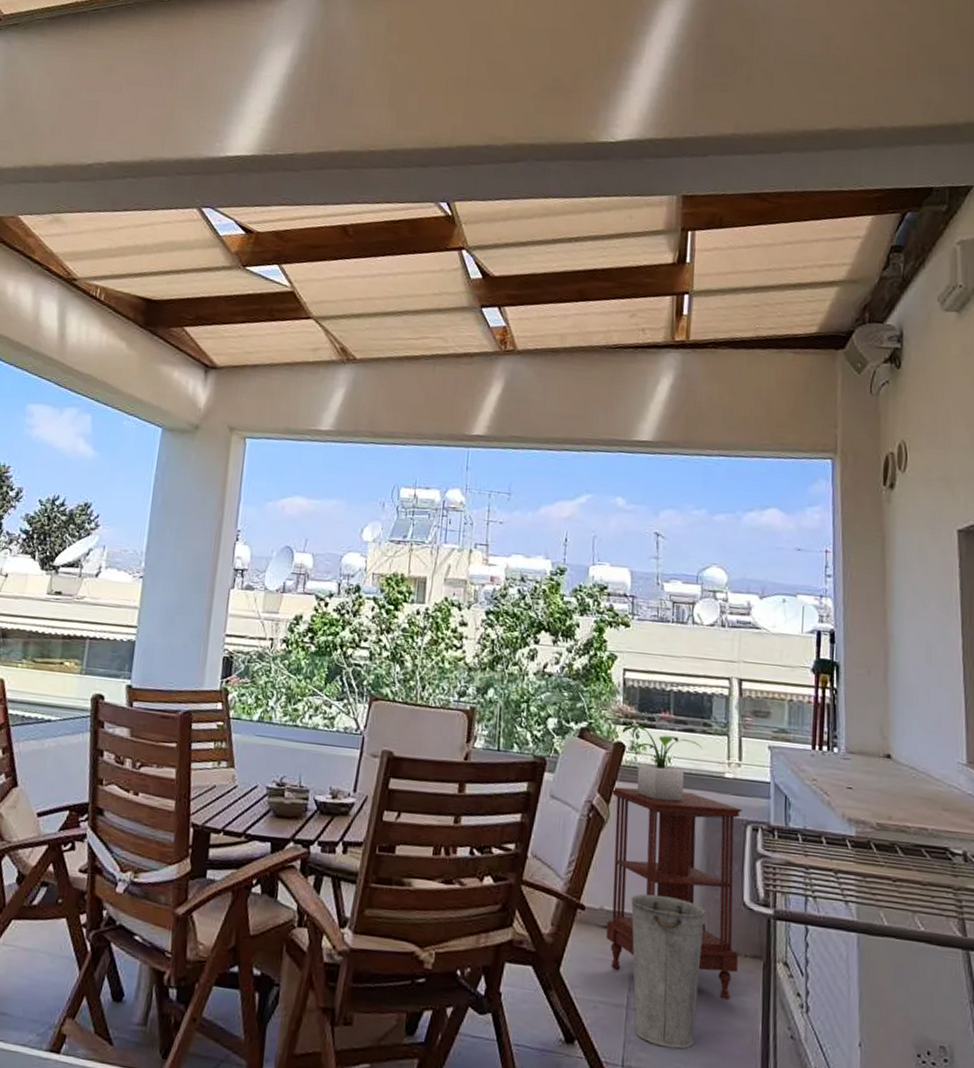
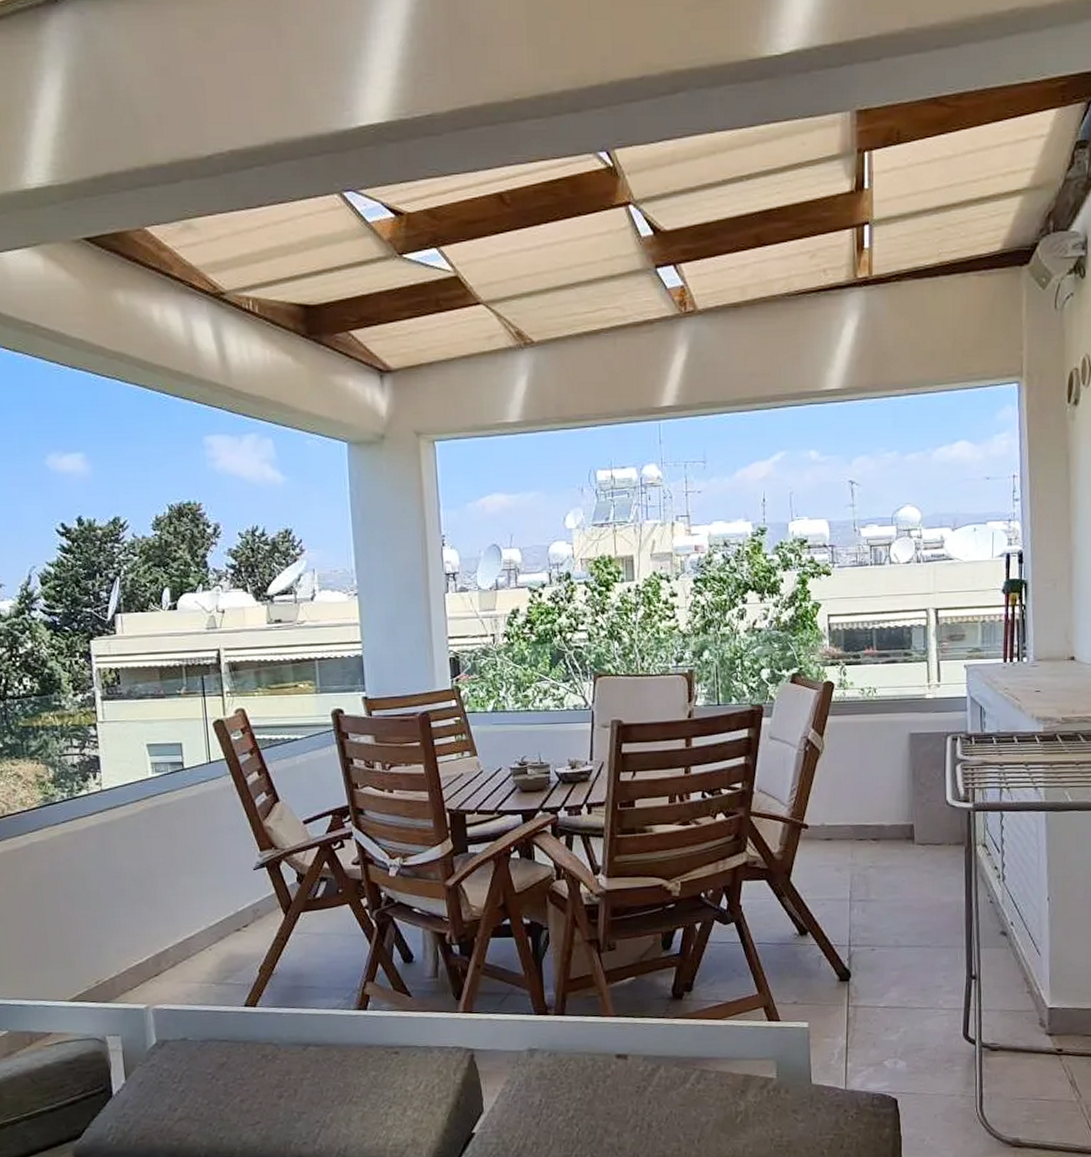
side table: present [606,786,742,1000] -> none [824,716,944,881]
potted plant: present [622,725,702,802] -> none [830,664,904,727]
bucket: present [630,894,706,1049] -> none [847,806,914,926]

